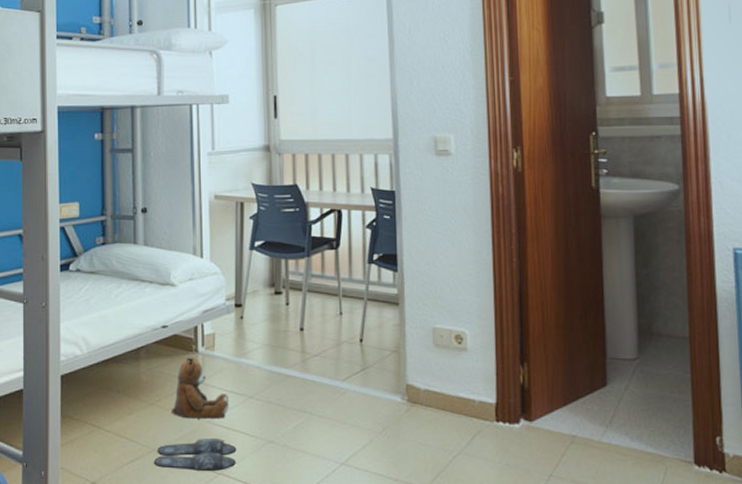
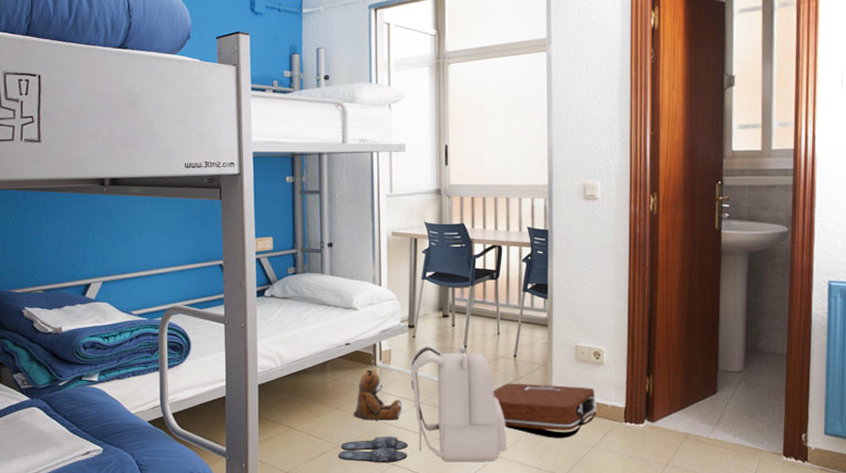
backpack: none [239,327,355,470] -> present [411,344,507,462]
suitcase: none [336,373,462,441] -> present [493,383,597,438]

